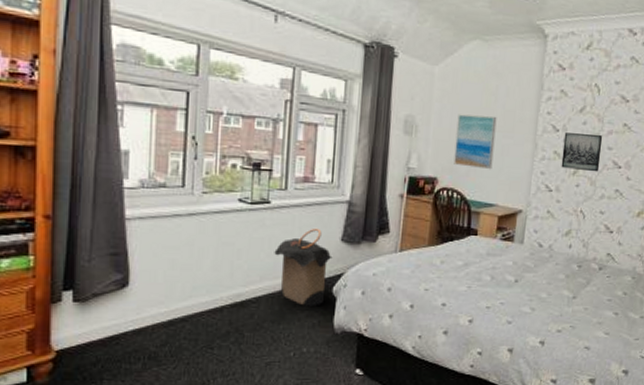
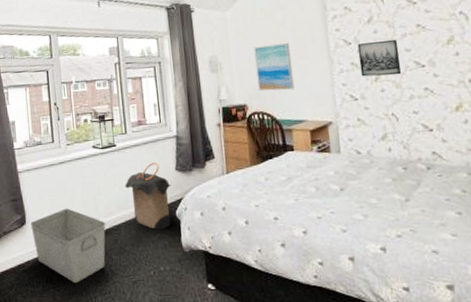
storage bin: none [135,271,241,361] -> present [30,208,106,283]

